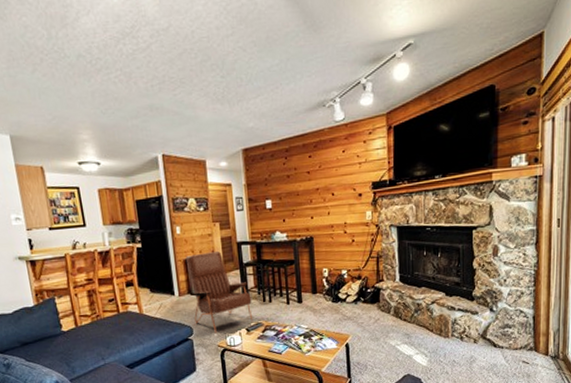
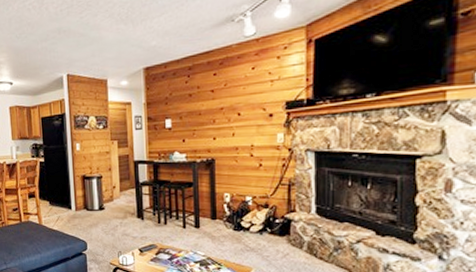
armchair: present [185,251,254,334] -> none [83,169,147,251]

